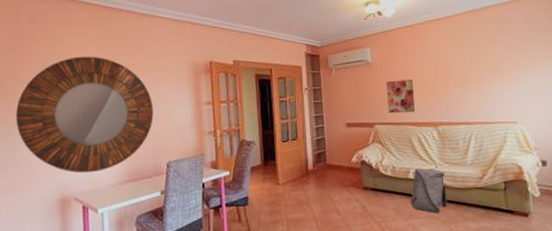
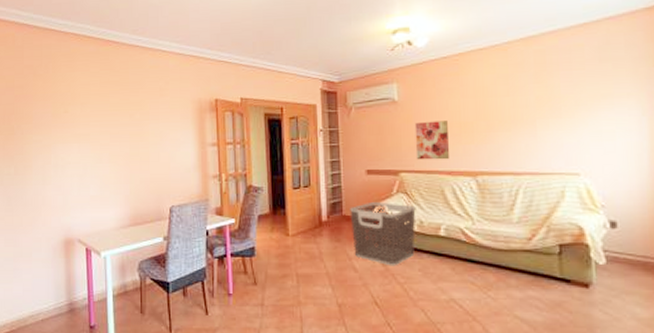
home mirror: present [16,56,153,173] -> none [22,93,156,215]
clothes hamper: none [332,150,389,208] -> present [350,201,416,266]
backpack: present [411,168,448,213] -> none [441,224,486,276]

